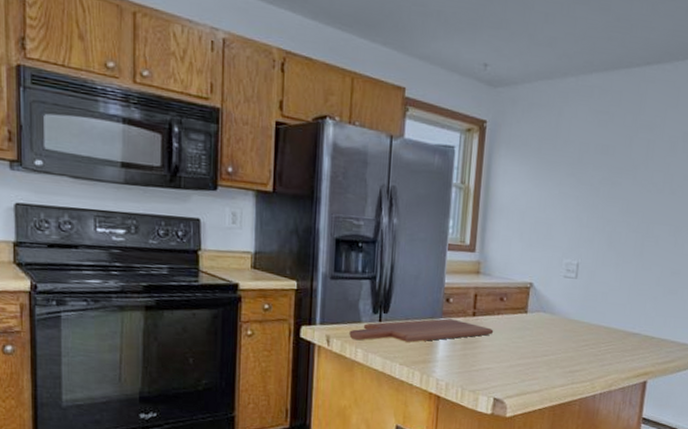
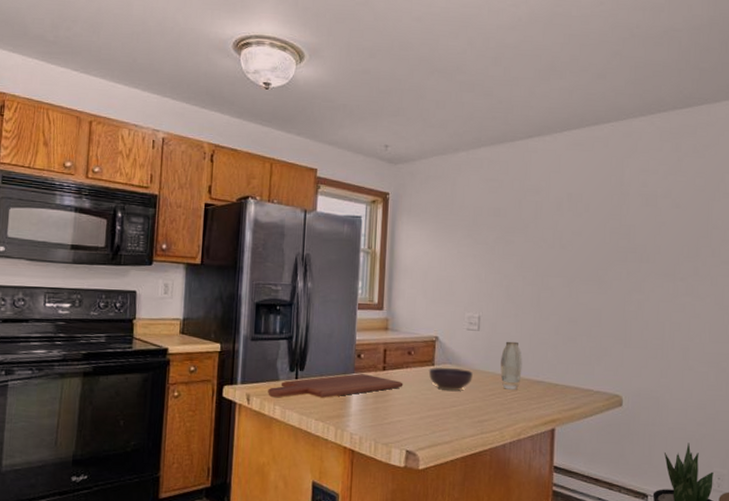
bowl: none [520,315,568,340] -> present [428,368,474,391]
vase: none [595,291,620,342] -> present [500,341,523,391]

